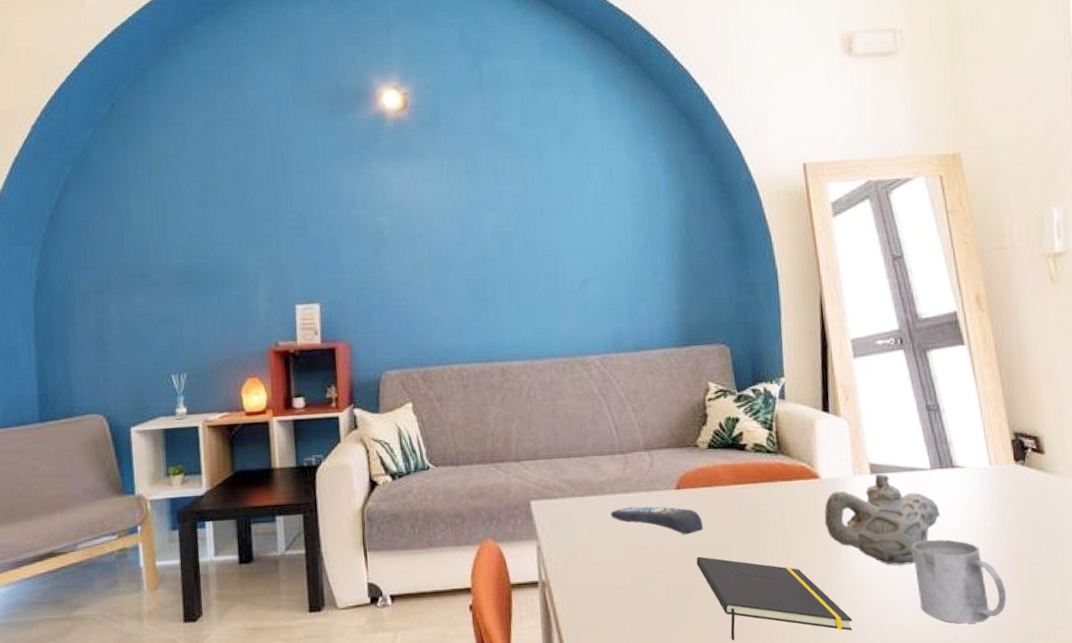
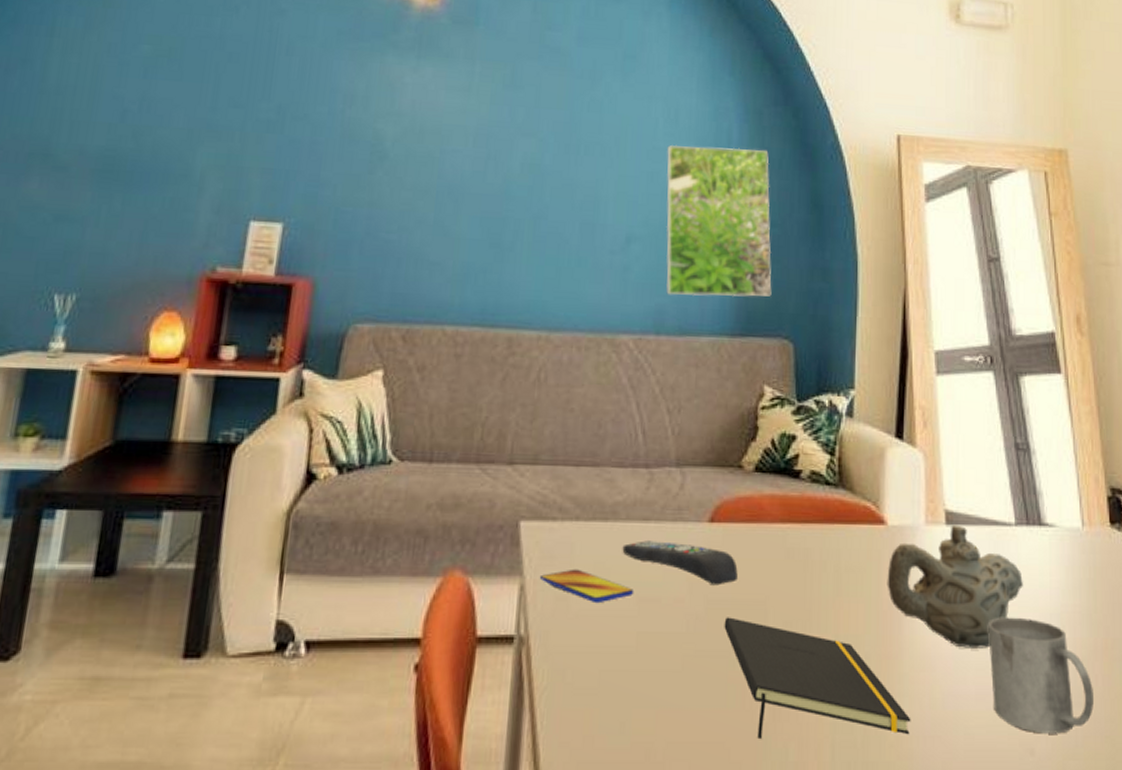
smartphone: none [551,531,624,555] -> present [539,569,634,604]
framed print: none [607,192,707,321] -> present [666,144,772,297]

